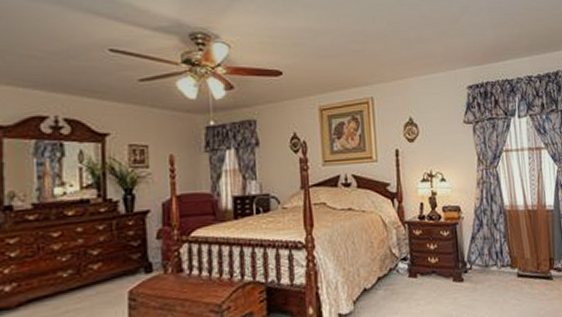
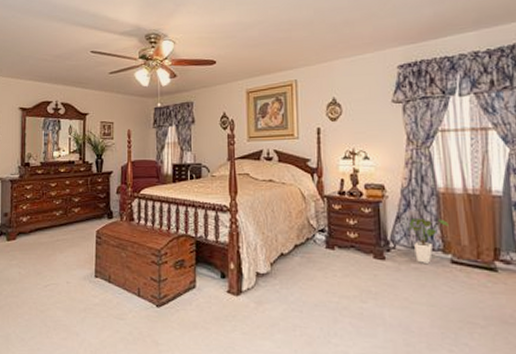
house plant: none [482,235,514,280] -> present [409,219,449,263]

